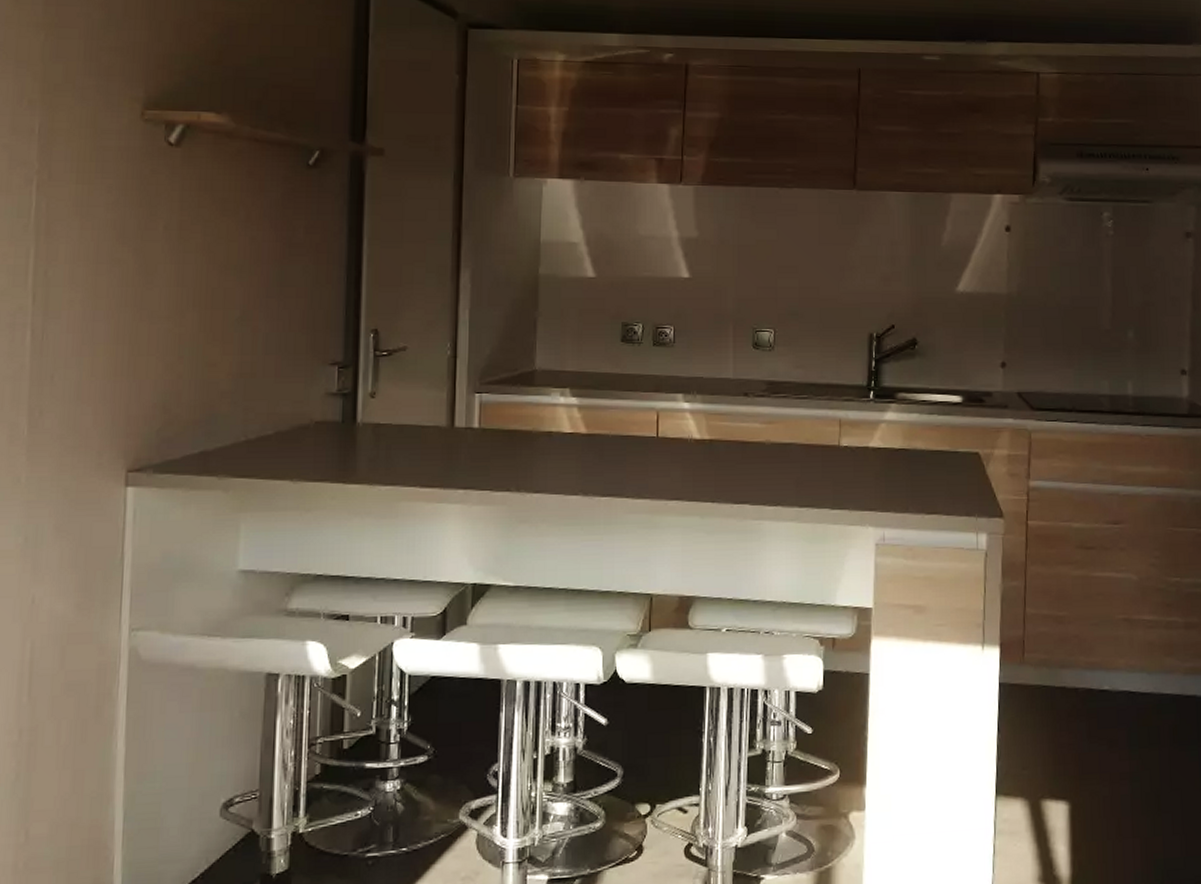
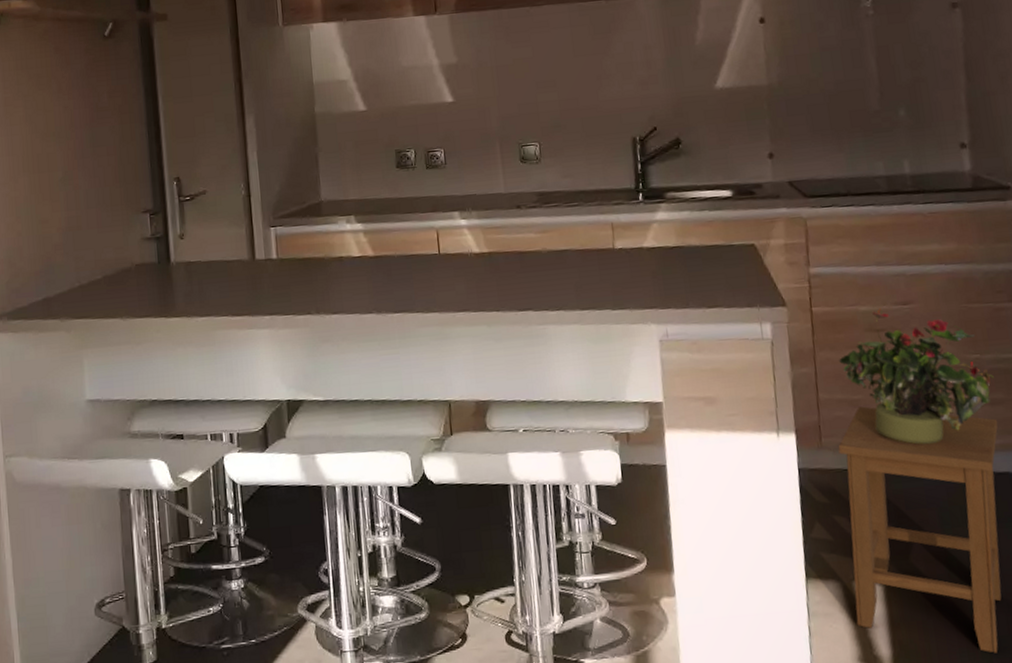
stool: none [1039,623,1191,875] -> present [838,406,1002,653]
potted plant: none [1047,525,1191,664] -> present [838,308,994,444]

